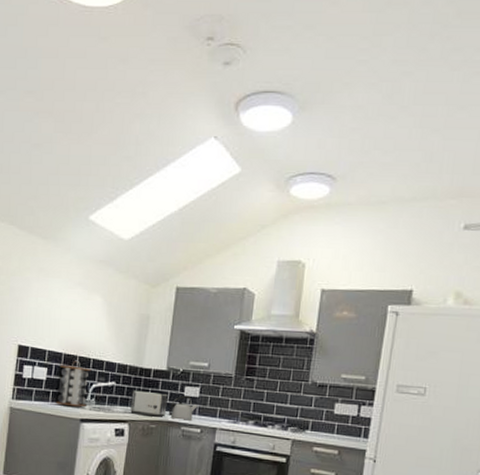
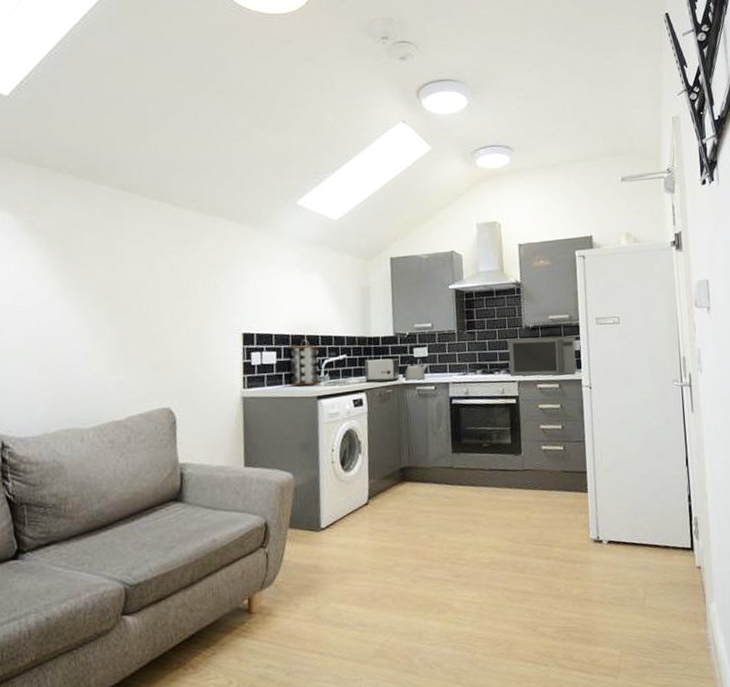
microwave: none [284,392,367,444] -> present [508,336,576,377]

